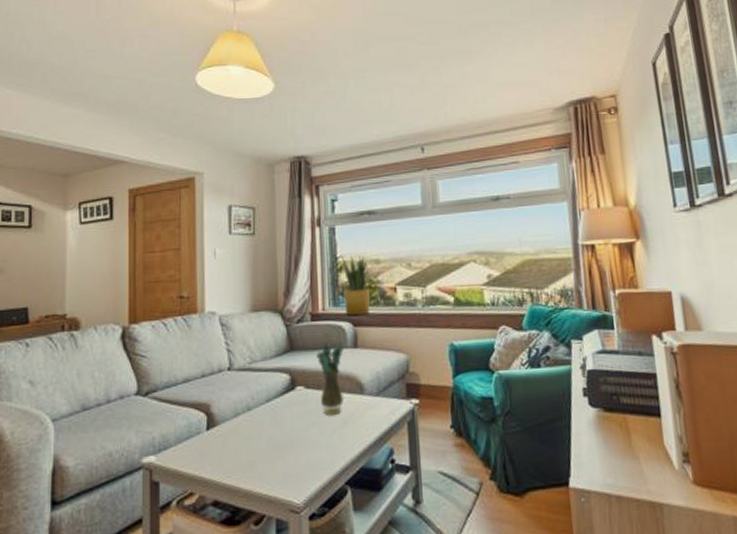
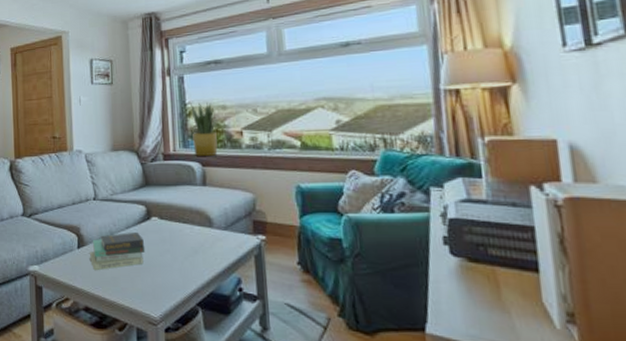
books: none [220,404,289,456] -> present [89,231,146,271]
vase: present [316,343,344,416] -> none [169,180,194,245]

